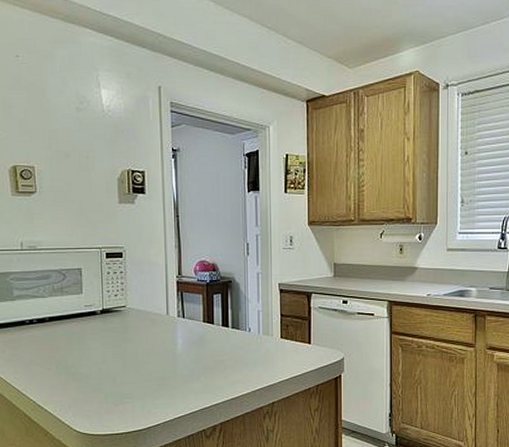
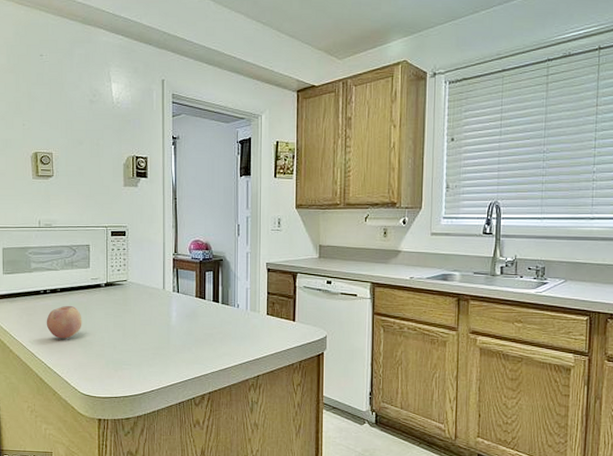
fruit: none [33,336,76,373] -> present [46,305,82,339]

